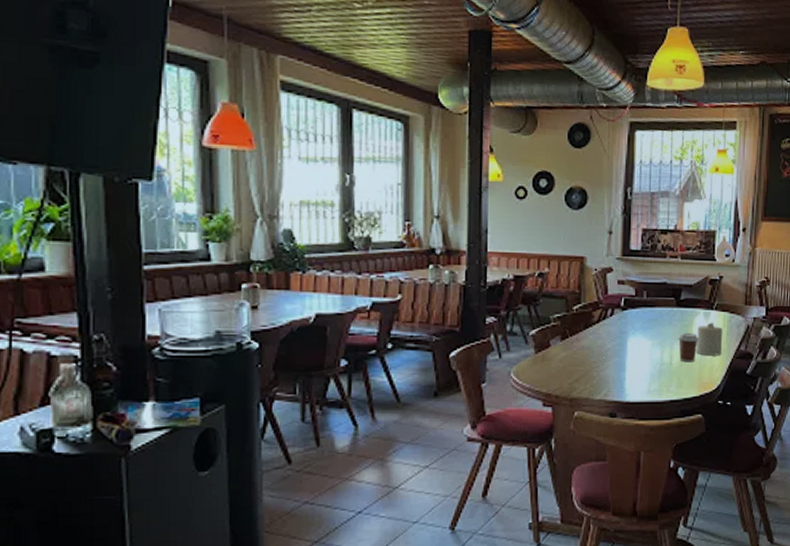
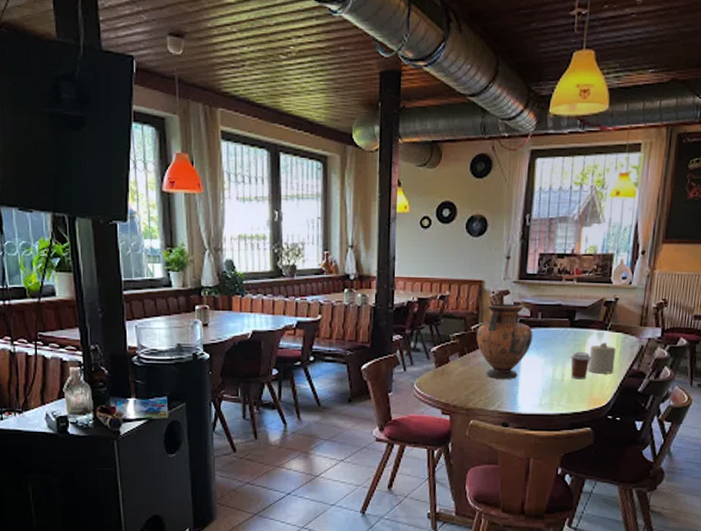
vase: none [578,281,639,364] -> present [476,303,533,379]

